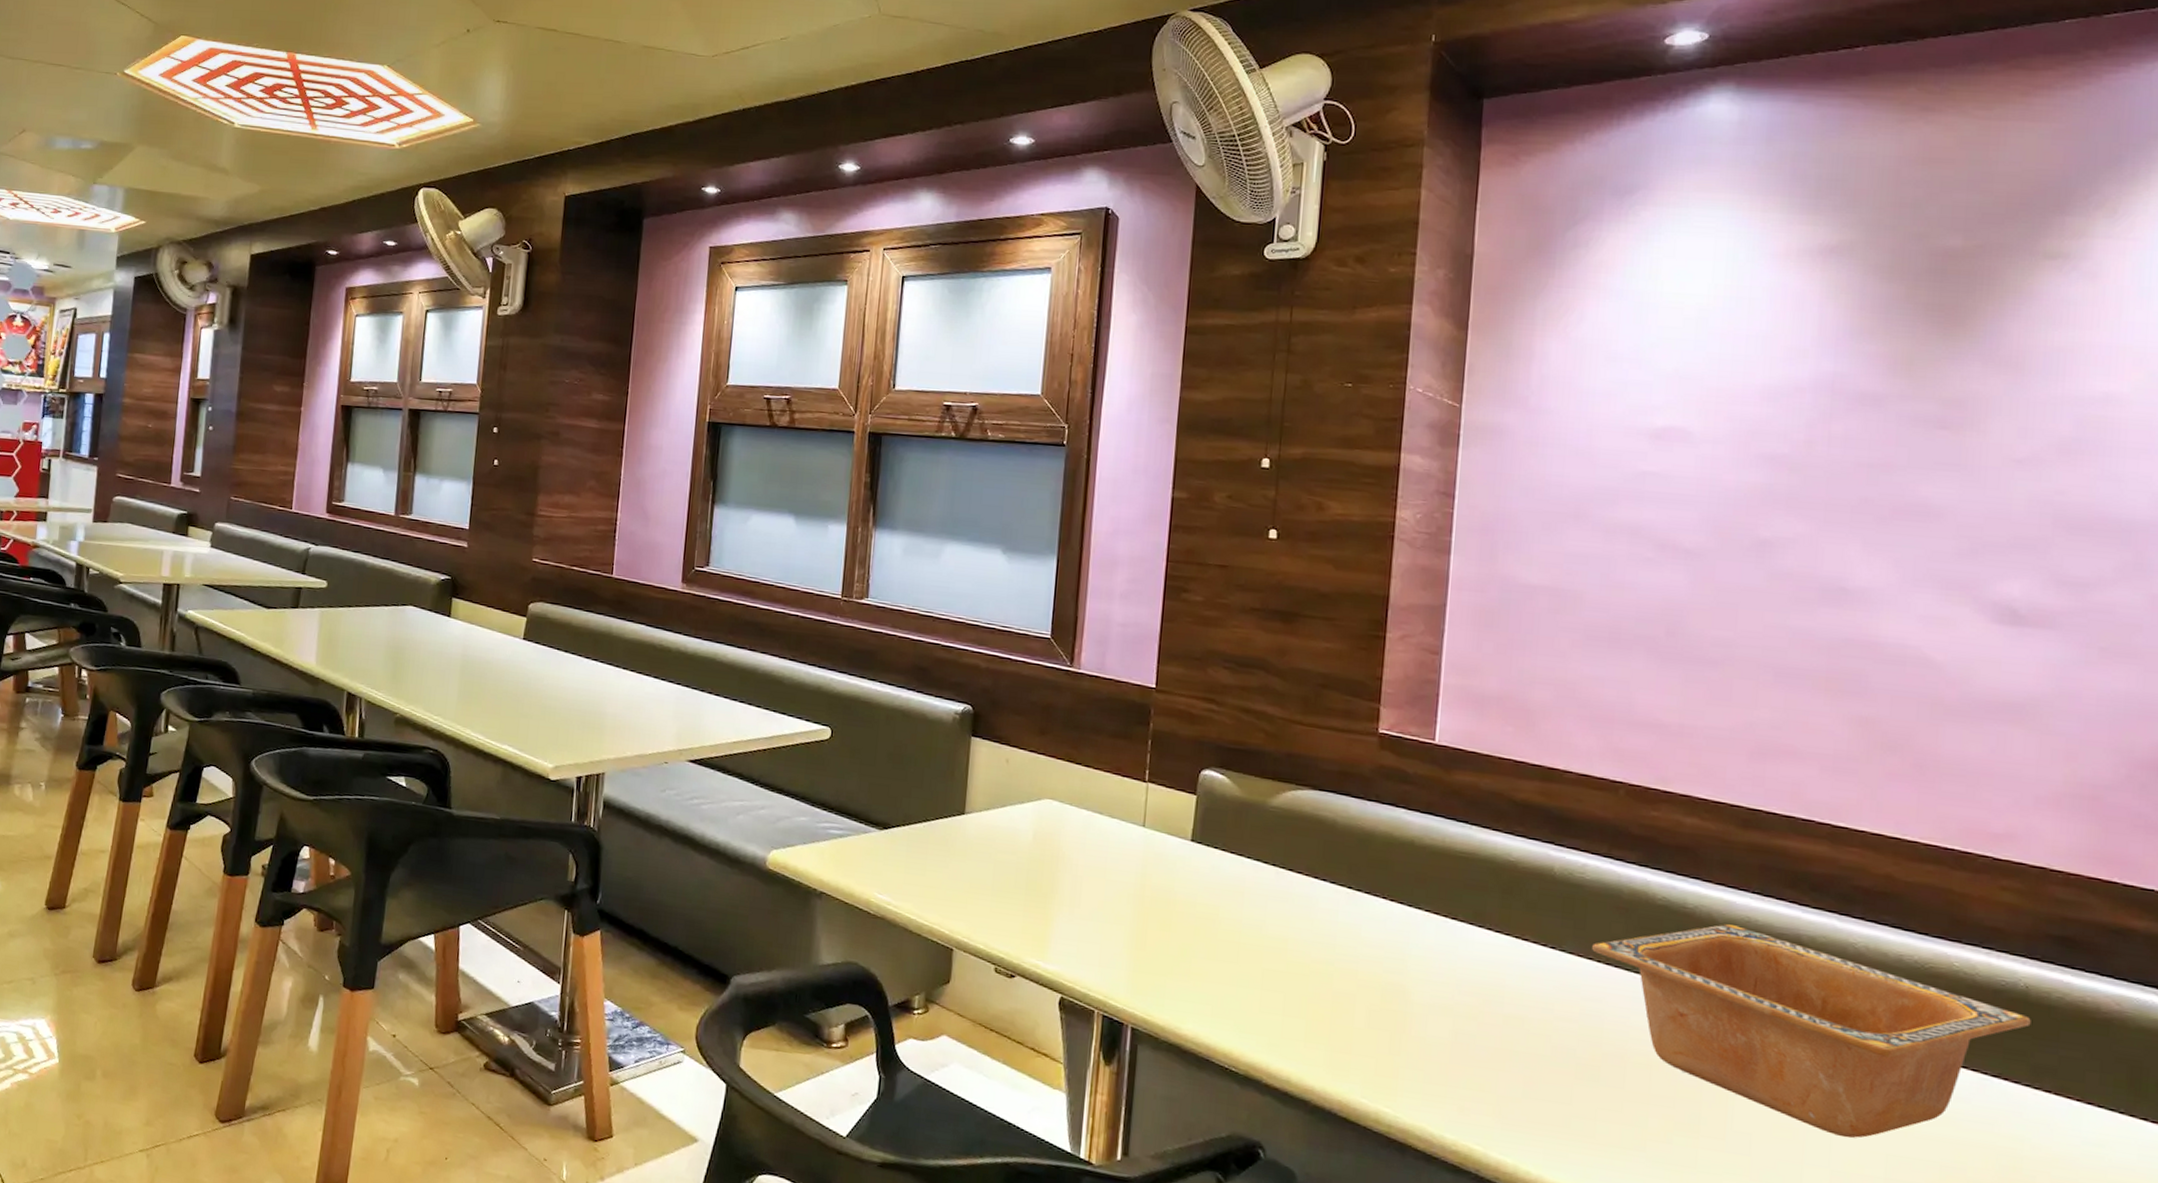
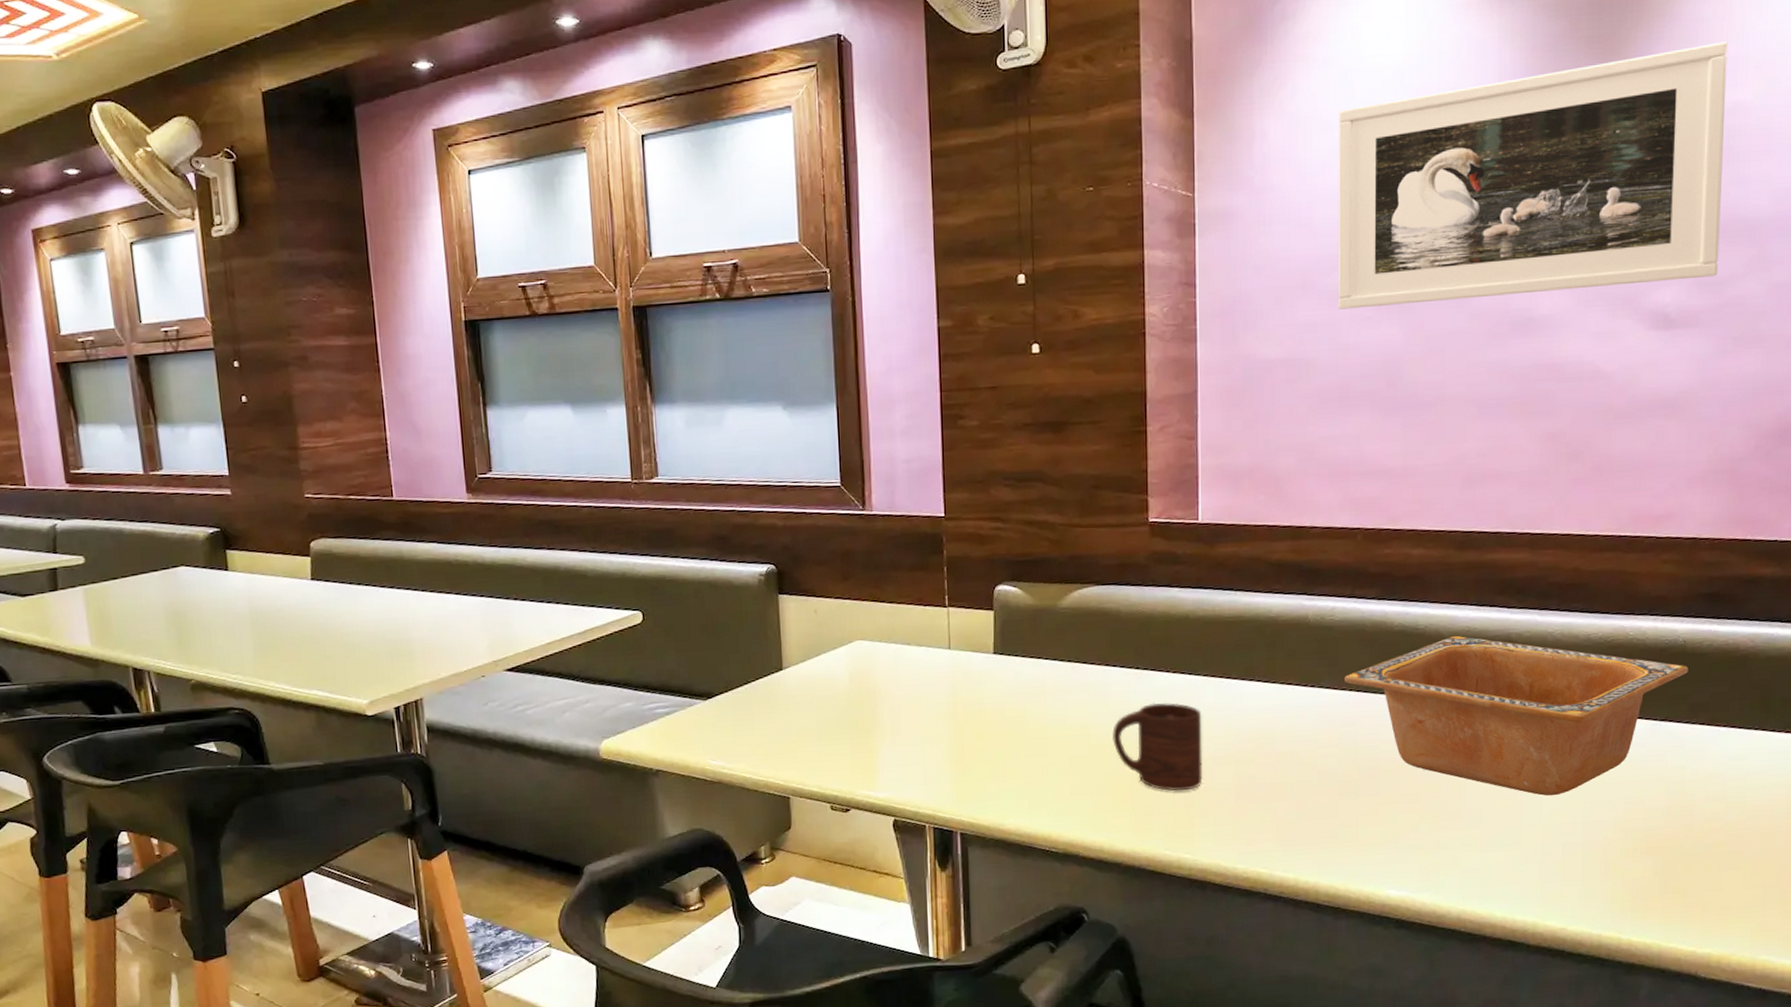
cup: none [1313,929,1419,1036] -> present [1112,702,1203,791]
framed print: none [1614,327,2100,577] -> present [1337,42,1728,310]

